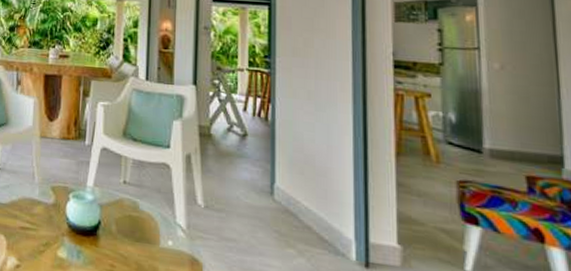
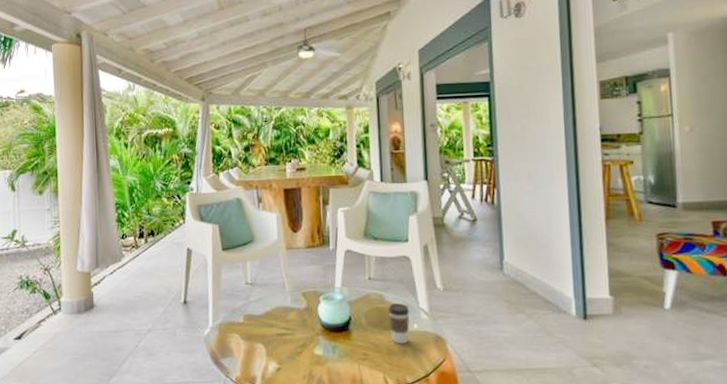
coffee cup: none [141,214,165,262] -> present [388,303,410,344]

